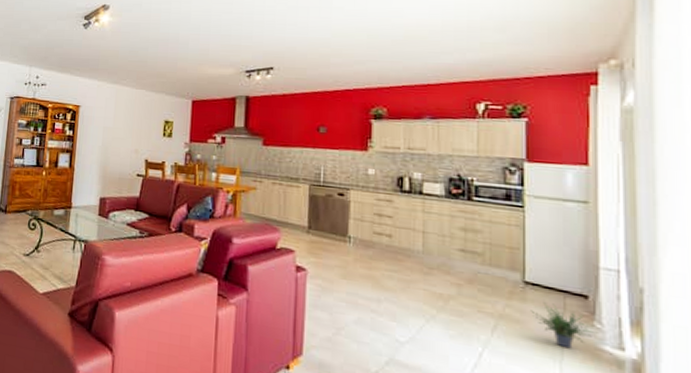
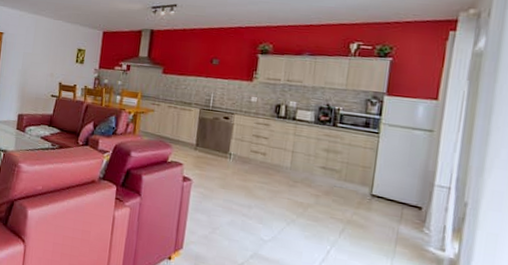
potted plant: present [531,302,600,349] -> none [373,211,427,249]

